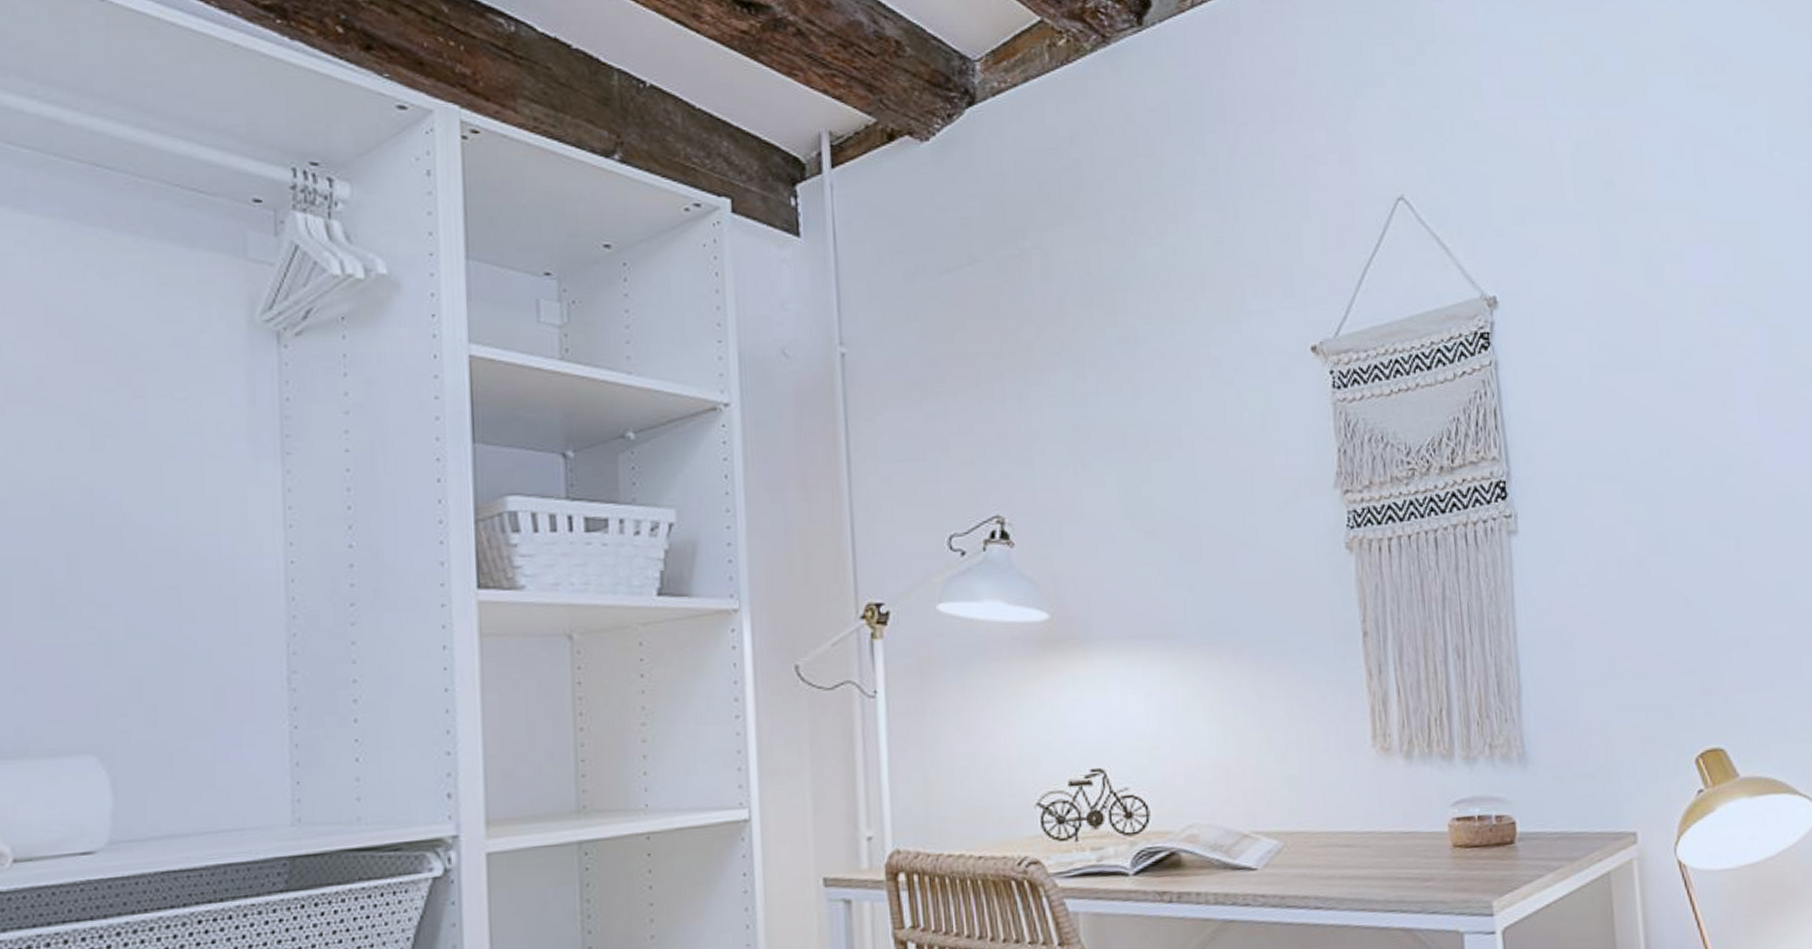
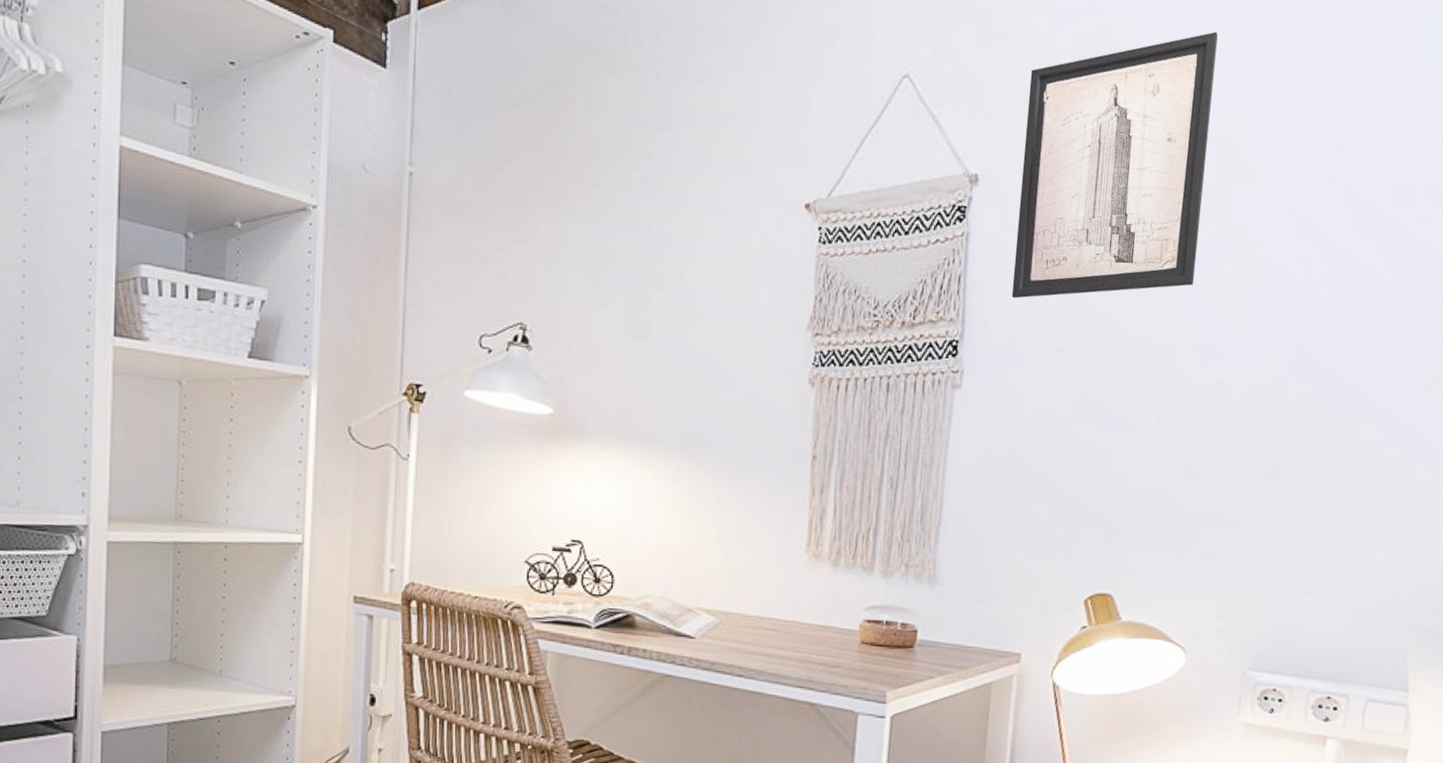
wall art: none [1533,127,1746,428] -> present [1011,31,1218,299]

